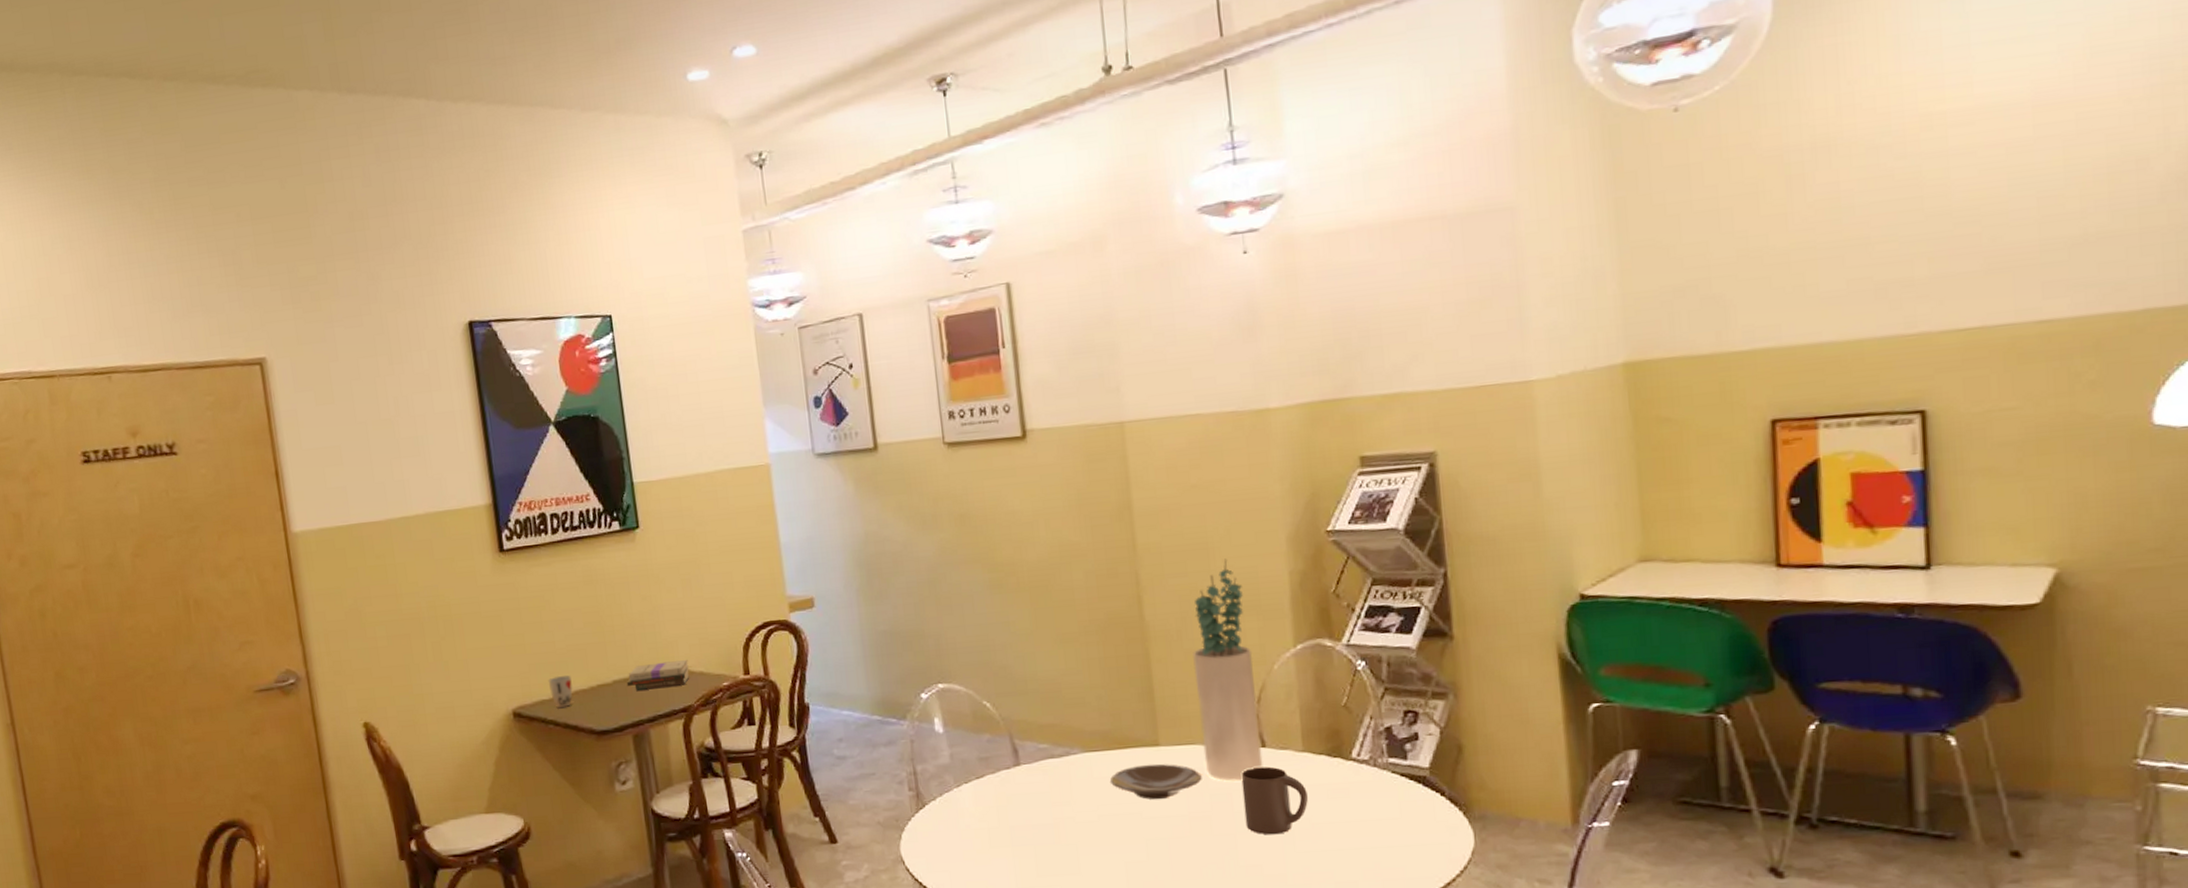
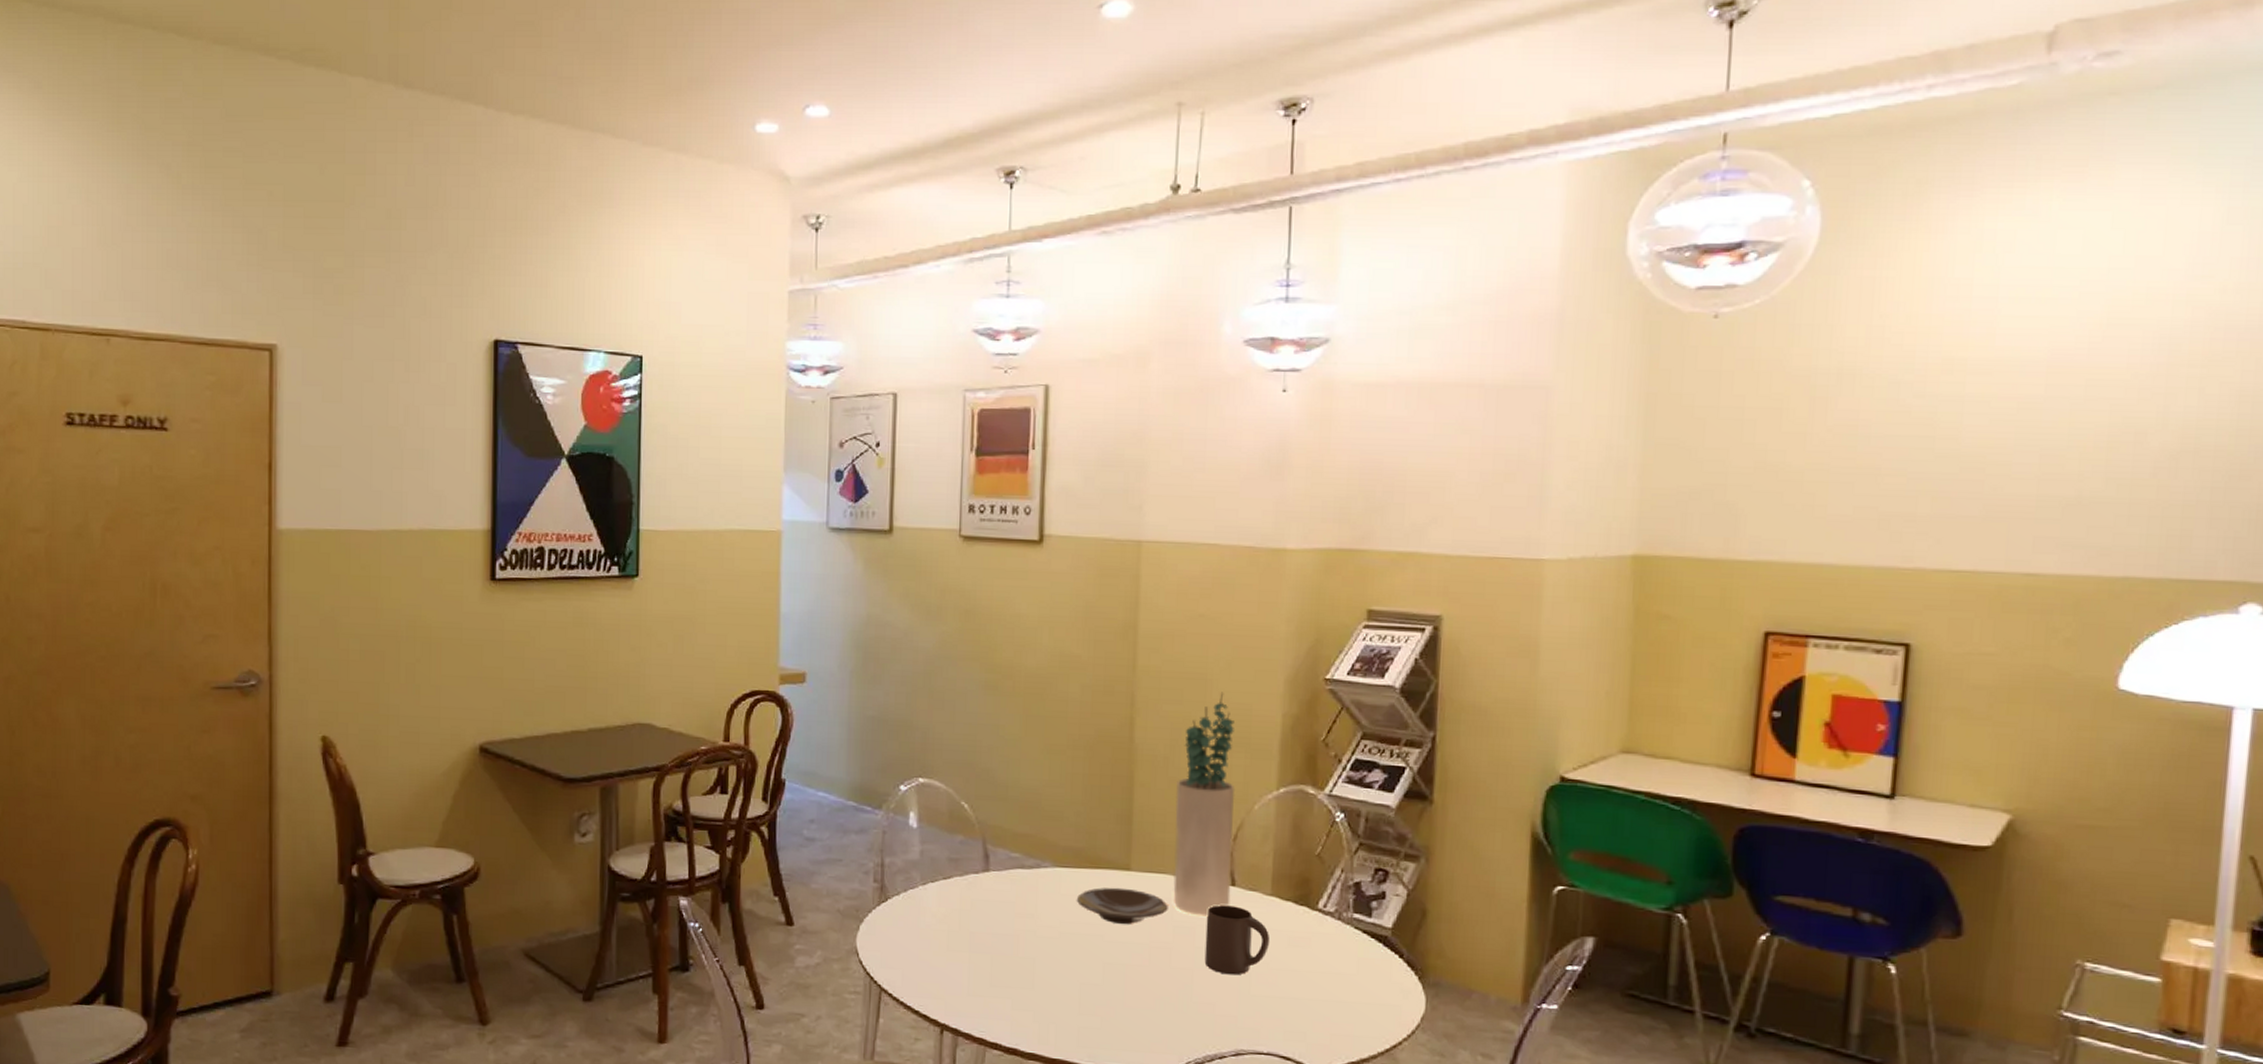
cup: present [547,675,573,708] -> none [521,716,546,749]
books: present [626,660,689,691] -> none [602,716,668,744]

